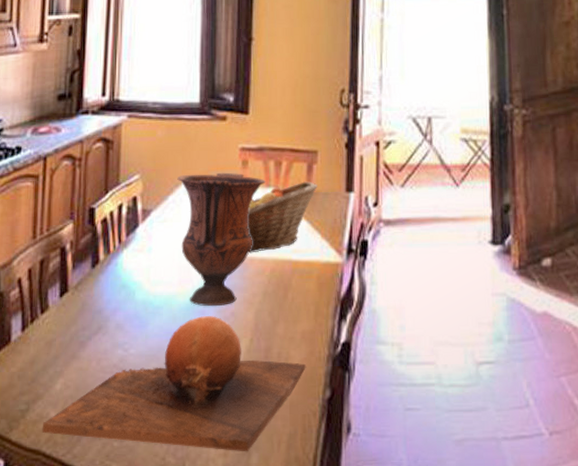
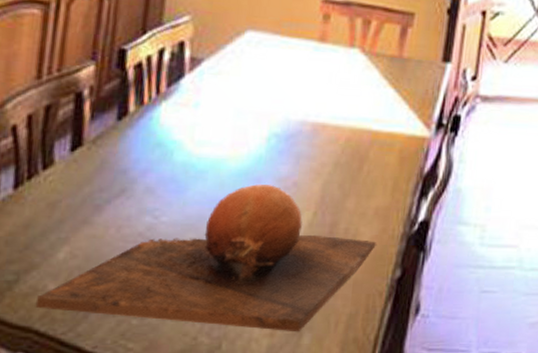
vase: present [177,172,266,307] -> none [238,22,350,175]
fruit basket: present [247,181,318,253] -> none [321,45,411,119]

